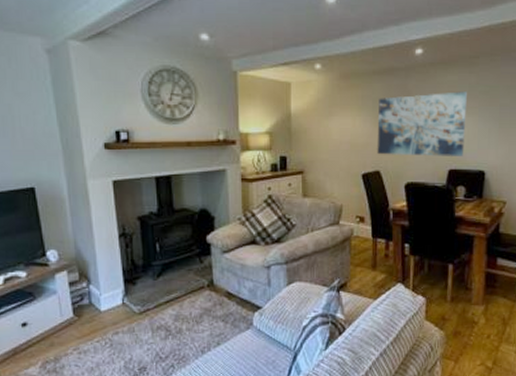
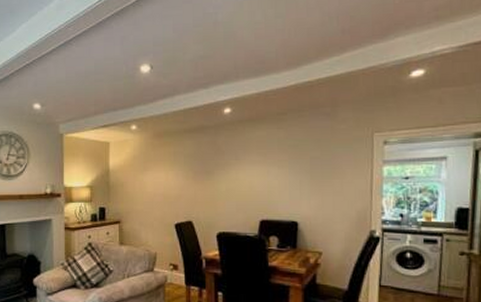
wall art: present [377,91,467,156] -> none [189,146,276,207]

